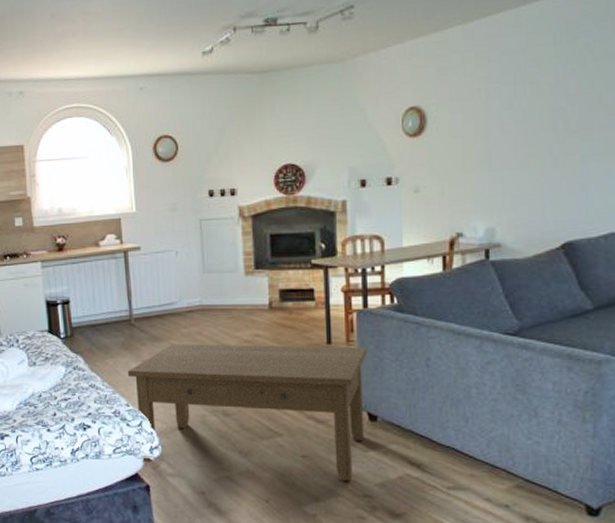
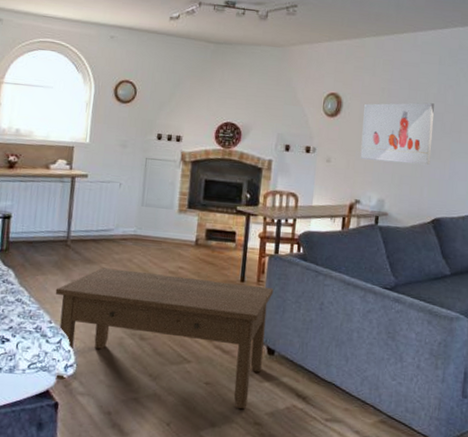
wall art: none [456,97,553,182] -> present [360,102,434,166]

